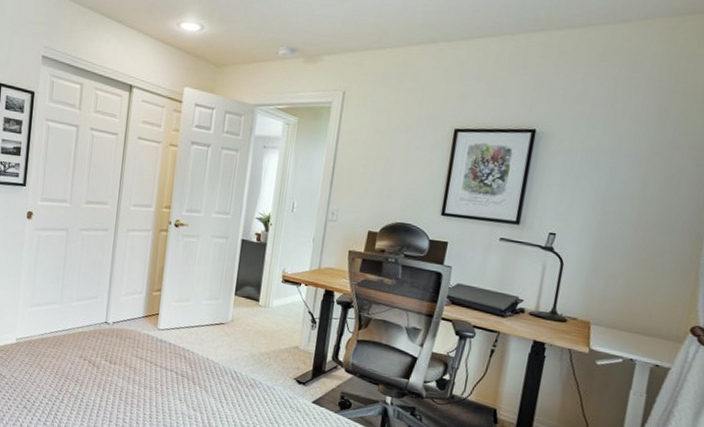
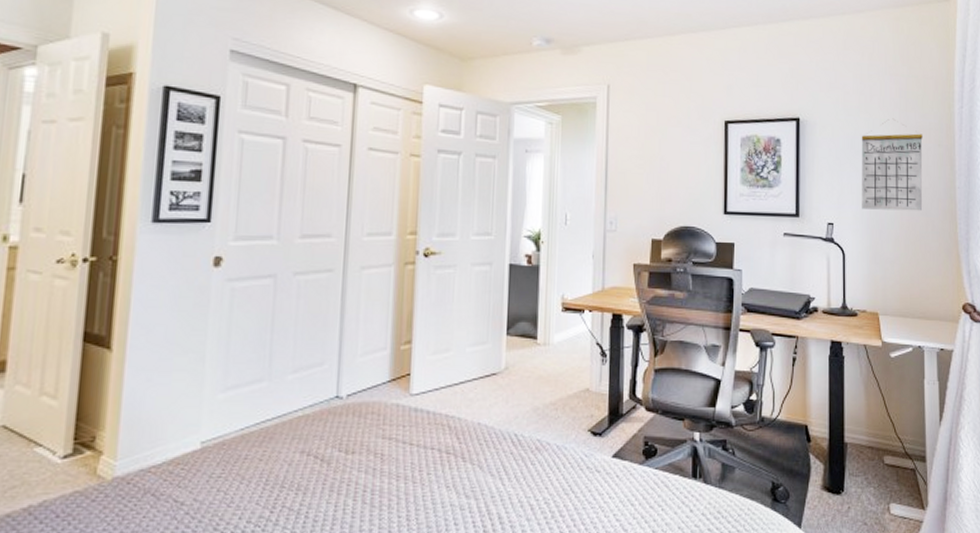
calendar: none [591,134,679,231] -> present [861,118,923,211]

